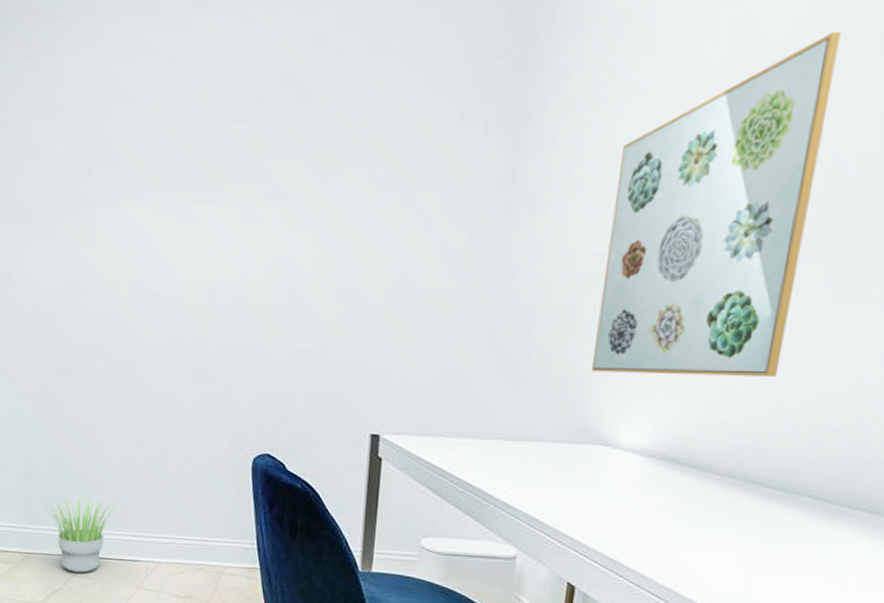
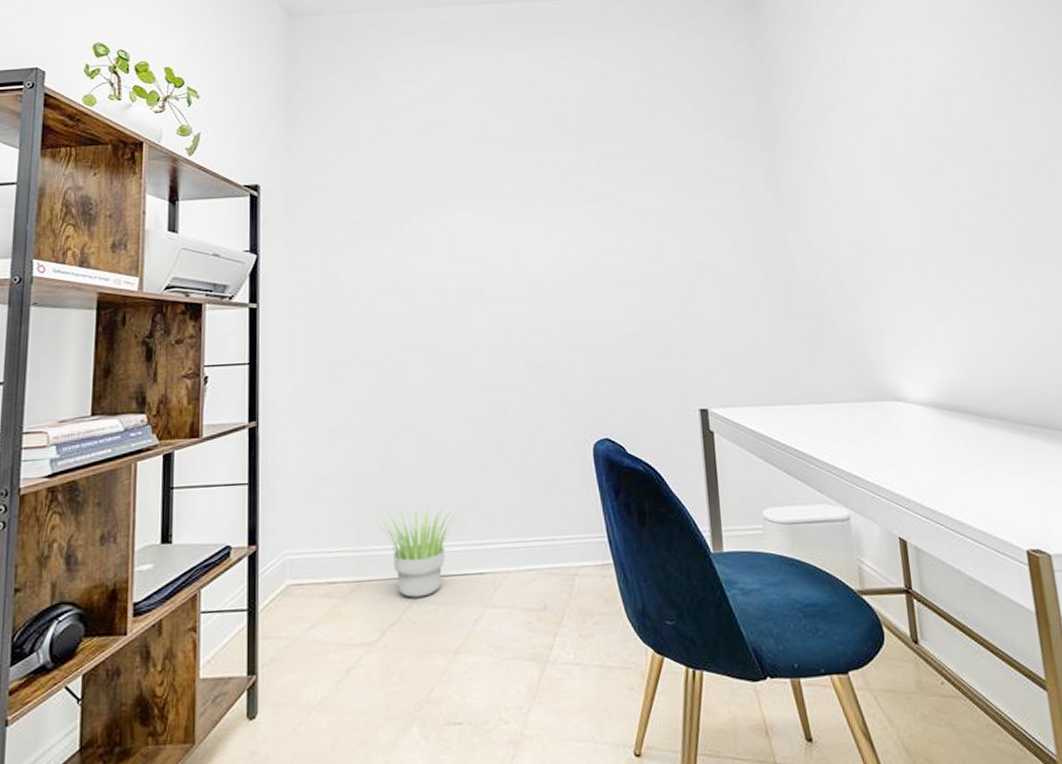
wall art: present [590,30,841,378] -> none [850,80,1007,337]

